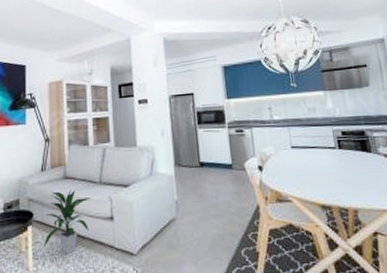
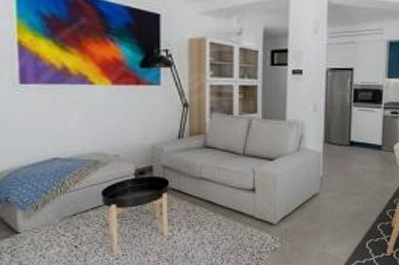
indoor plant: present [44,189,92,254] -> none [180,159,233,221]

